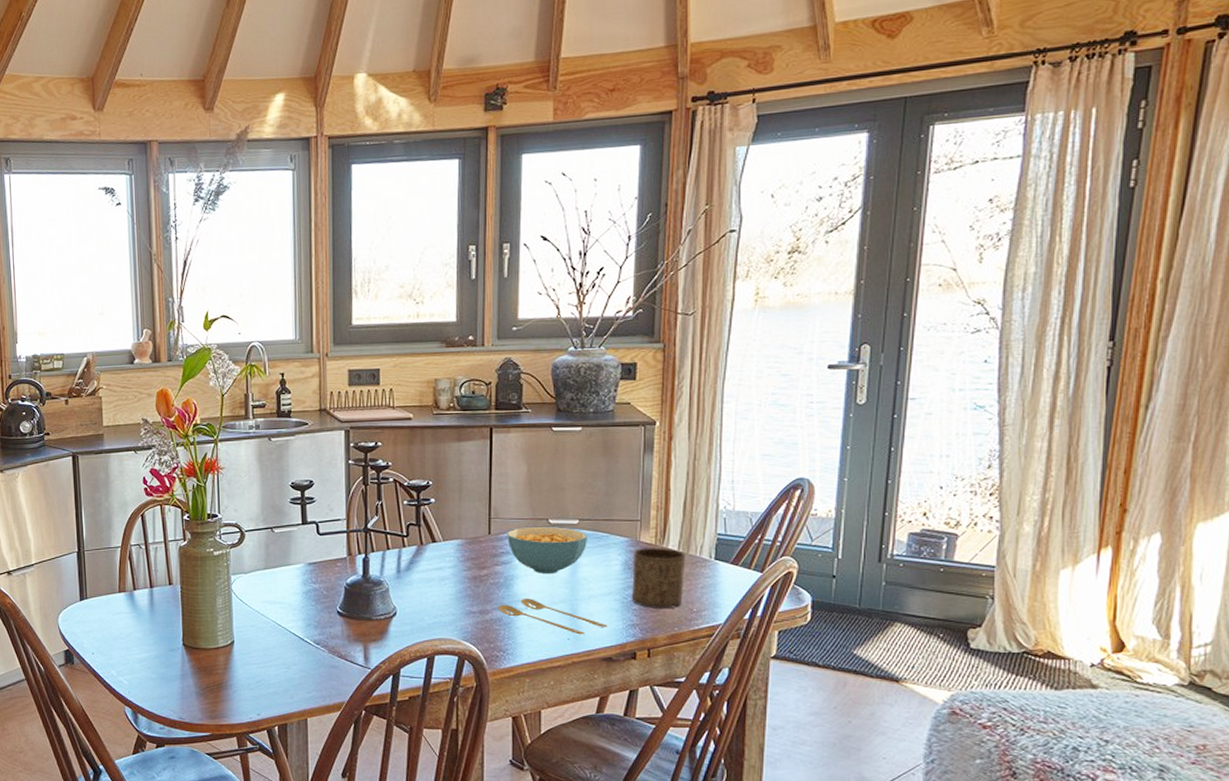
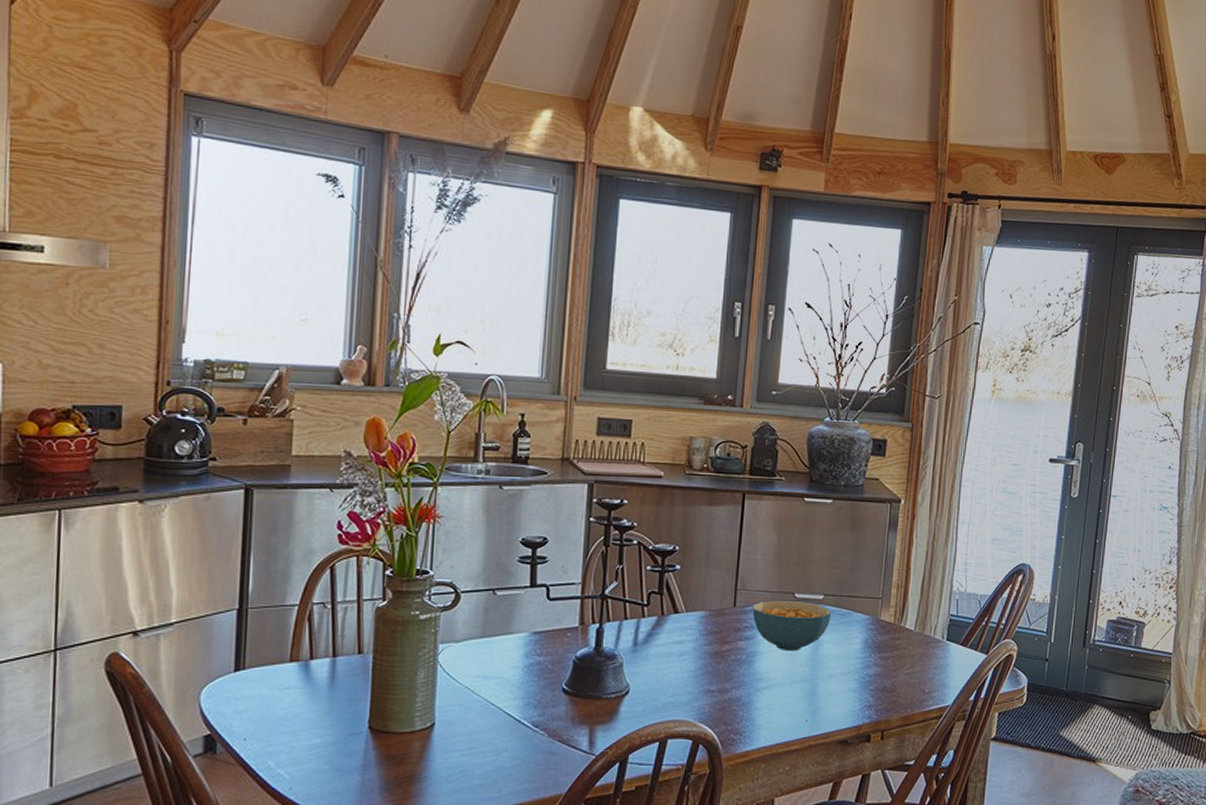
spoon: present [497,599,608,635] -> none [737,677,846,716]
cup: present [632,548,686,608] -> none [870,626,921,689]

